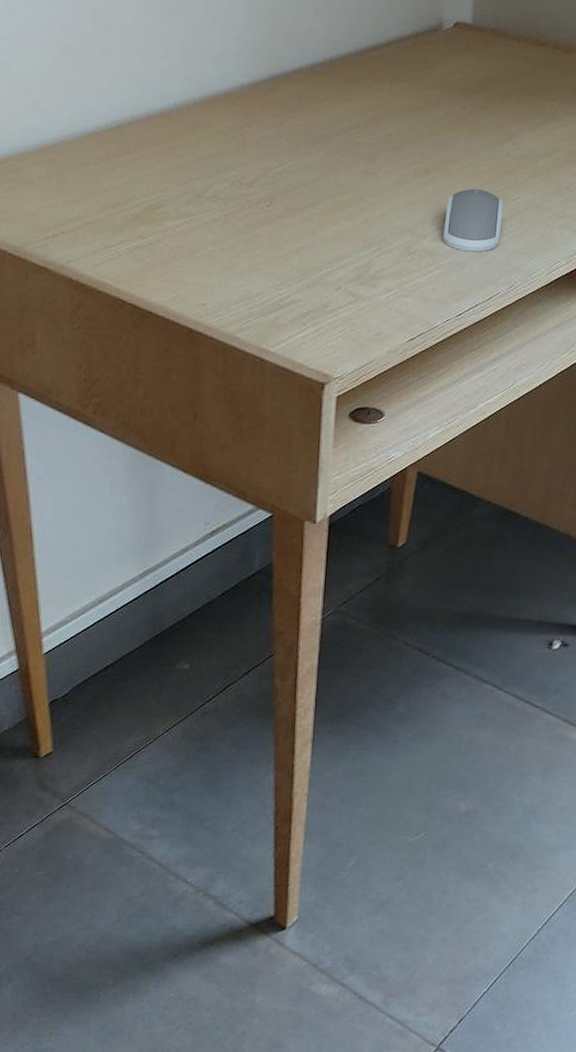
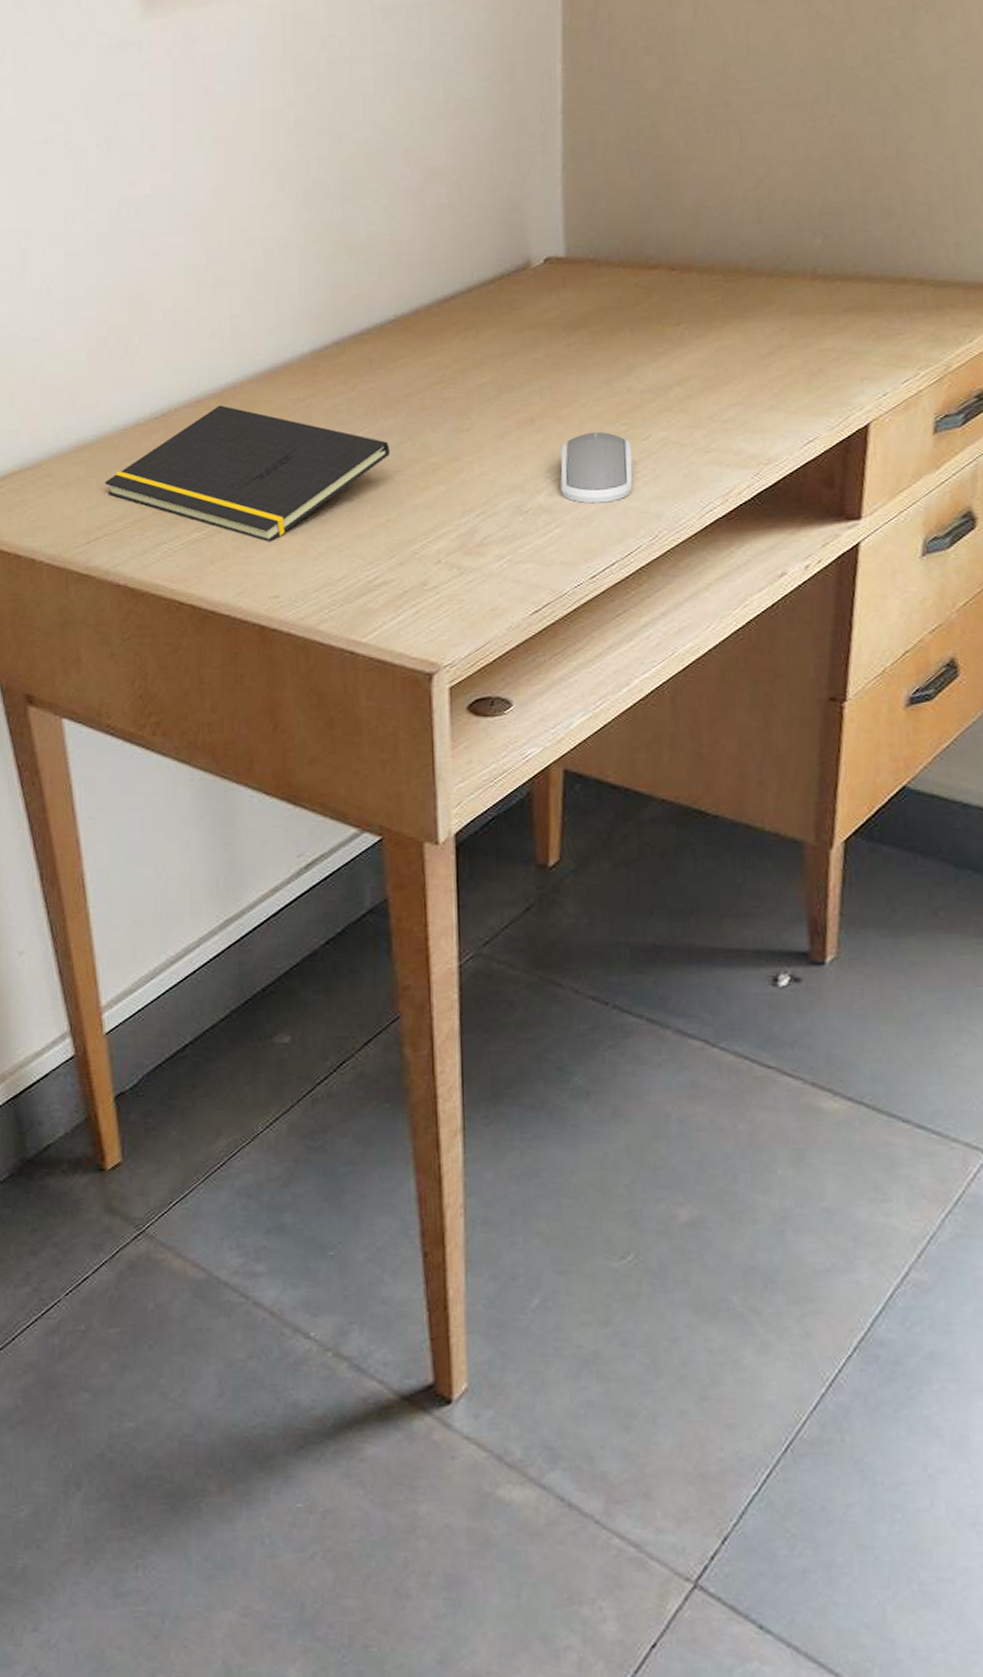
notepad: none [63,124,308,255] -> present [105,405,390,542]

